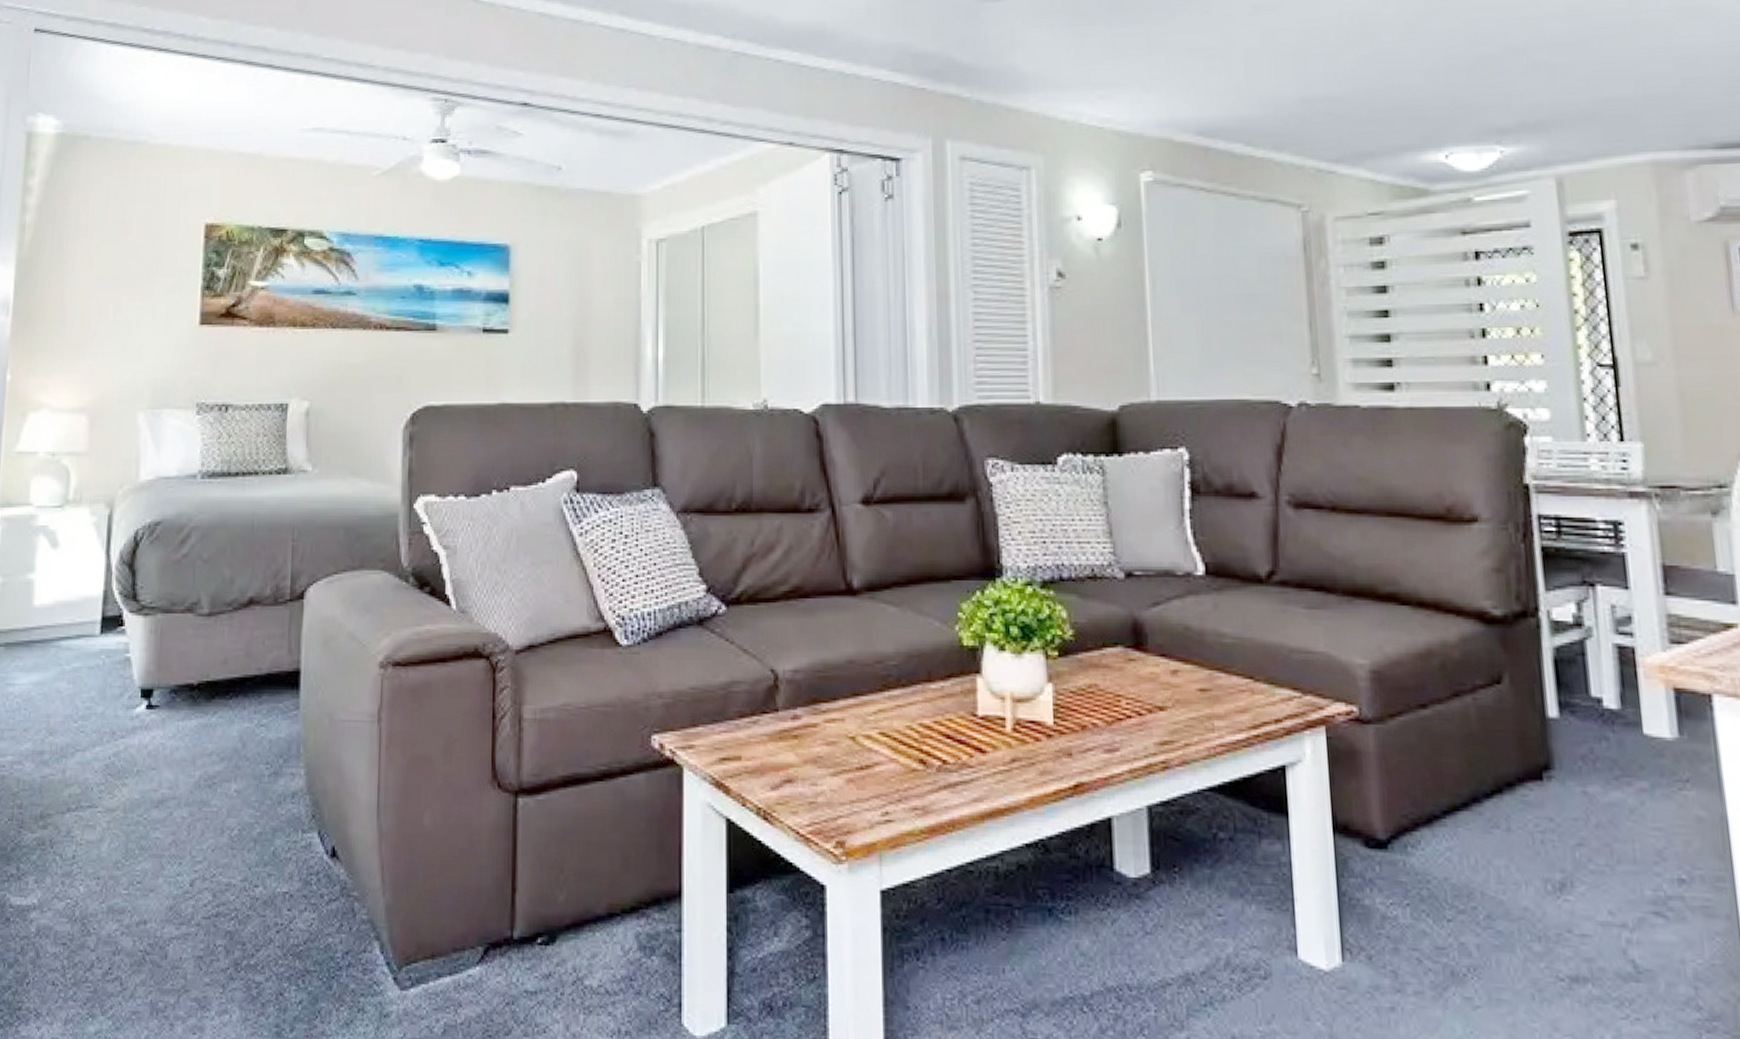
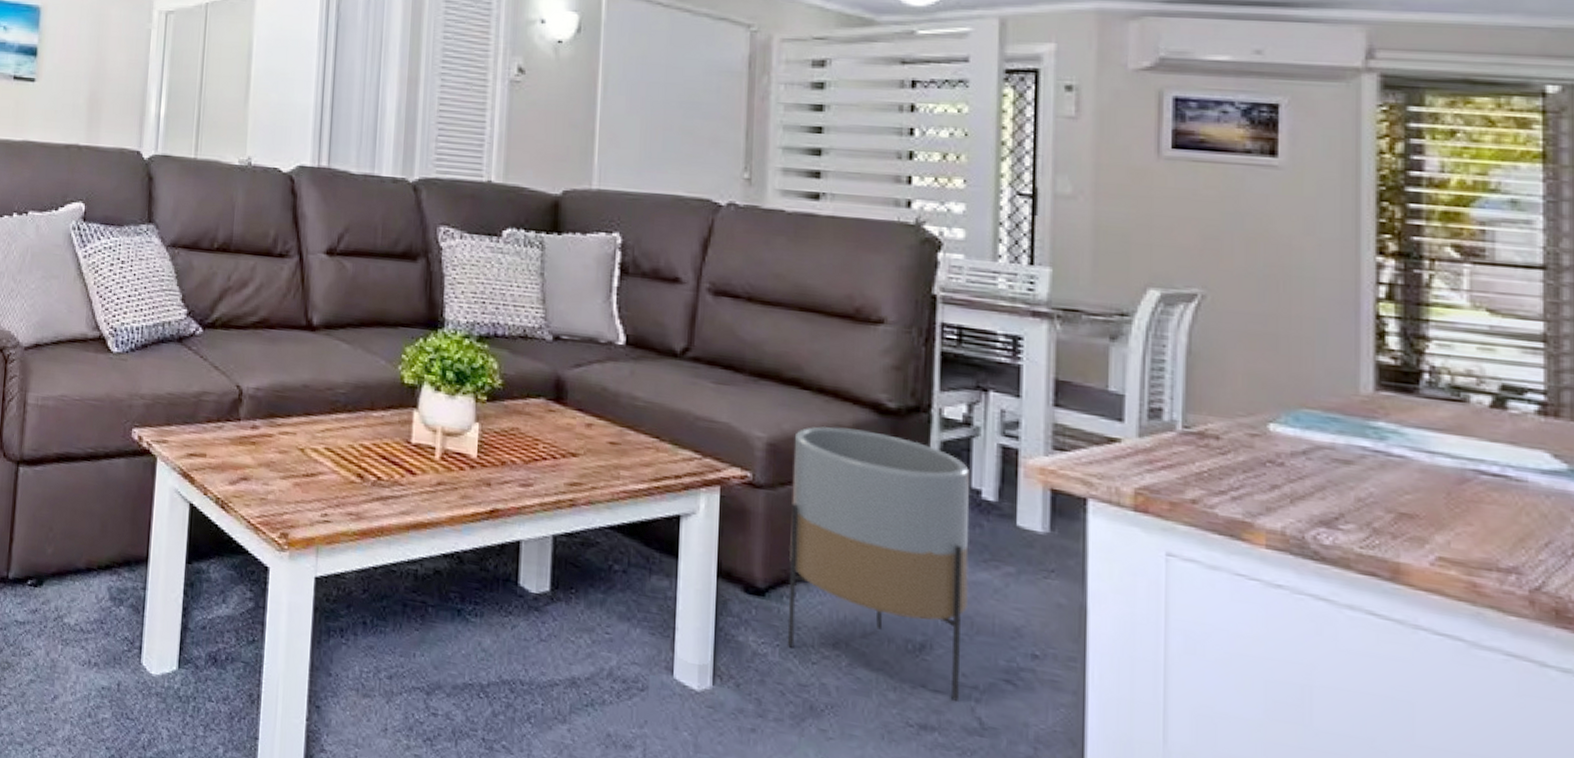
planter: none [1398,644,1608,944] -> present [787,426,969,701]

